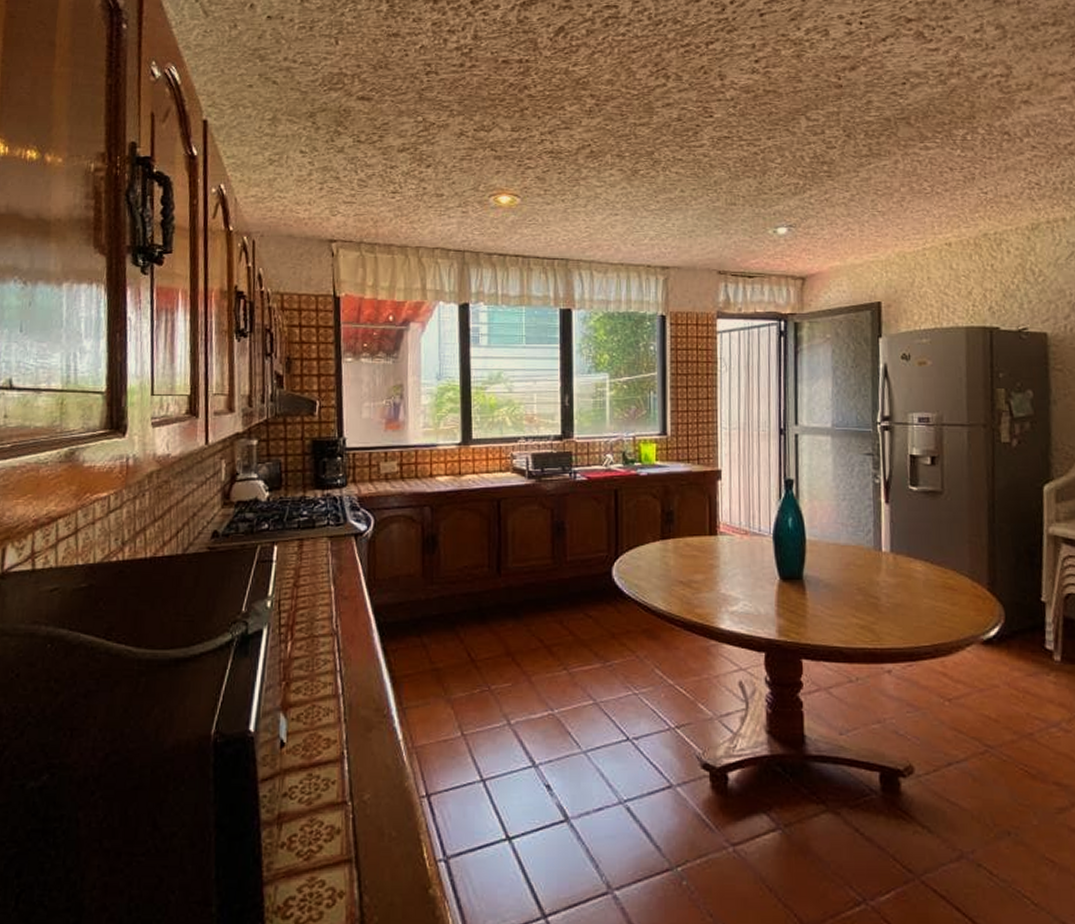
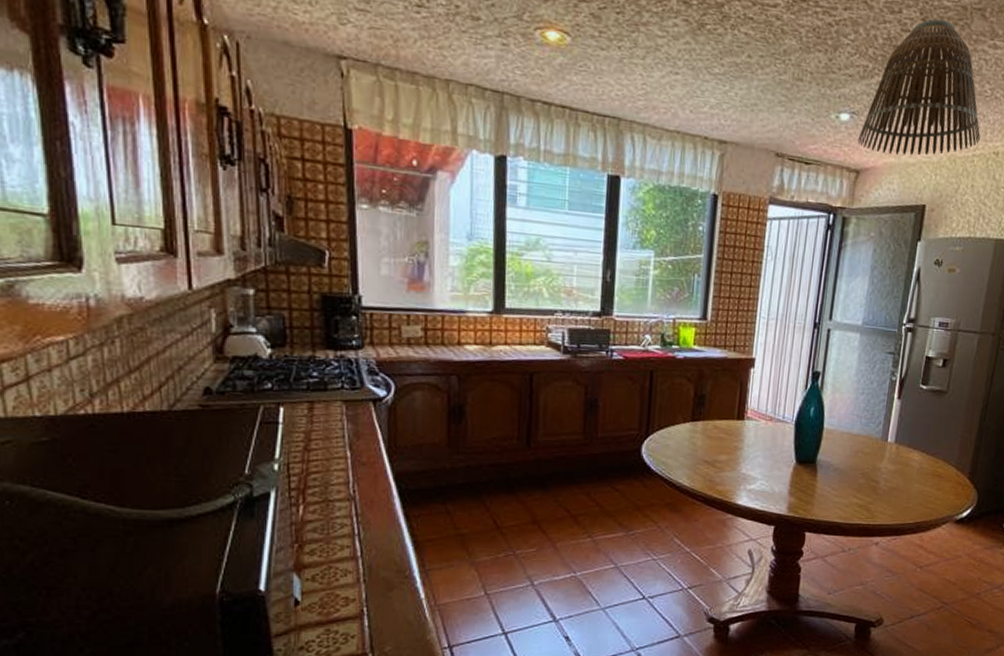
lamp shade: none [798,133,928,259] -> present [857,18,980,156]

